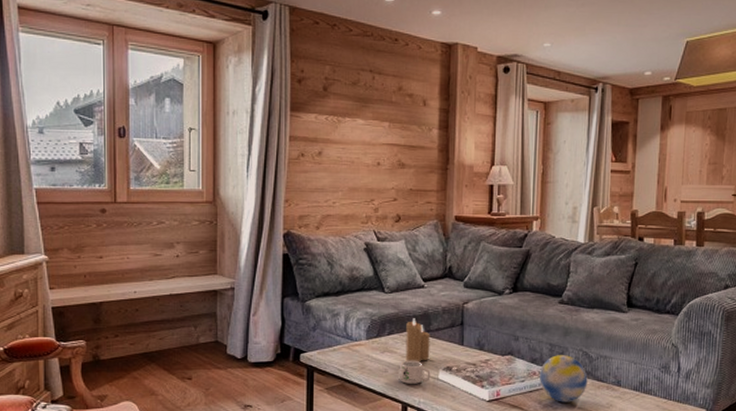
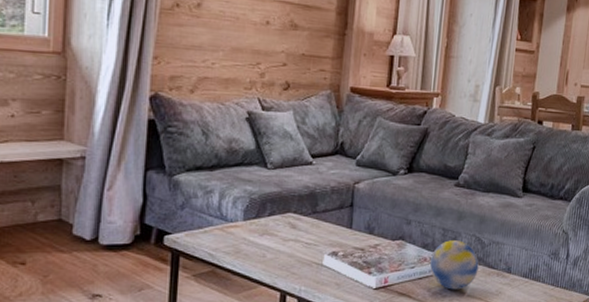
mug: present [397,360,431,384] -> none [277,244,315,270]
candle: present [405,318,430,363] -> none [287,198,316,247]

